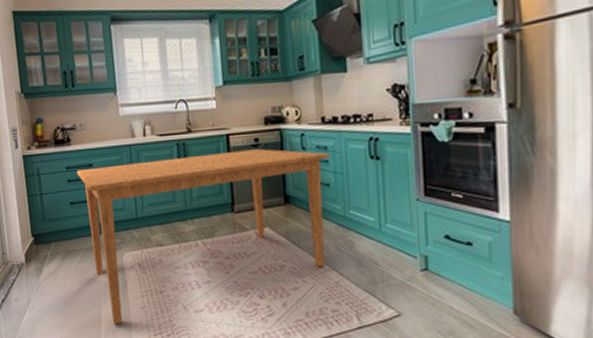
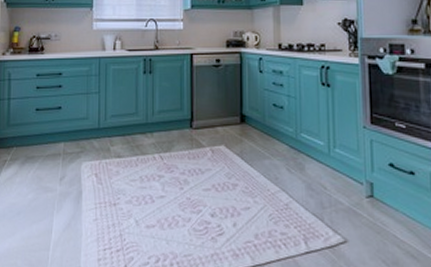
dining table: present [76,149,330,325] -> none [45,69,285,236]

